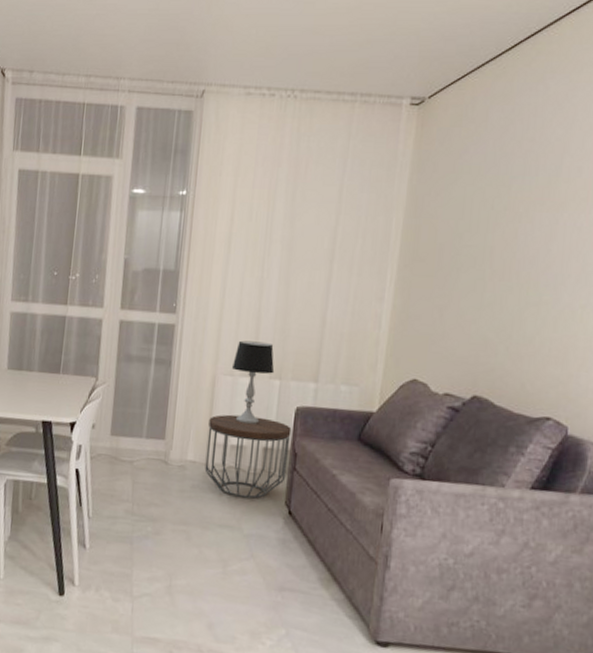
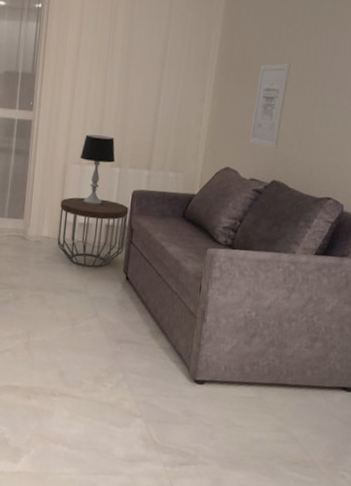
wall art: none [442,253,493,356] -> present [249,63,291,148]

